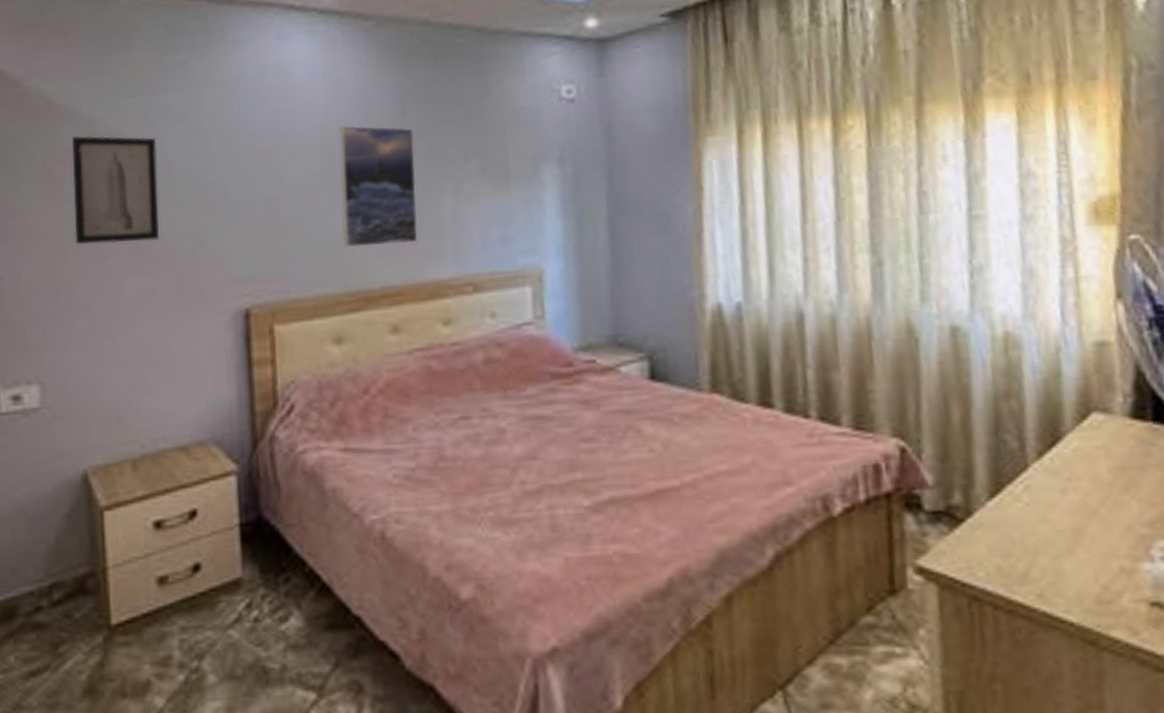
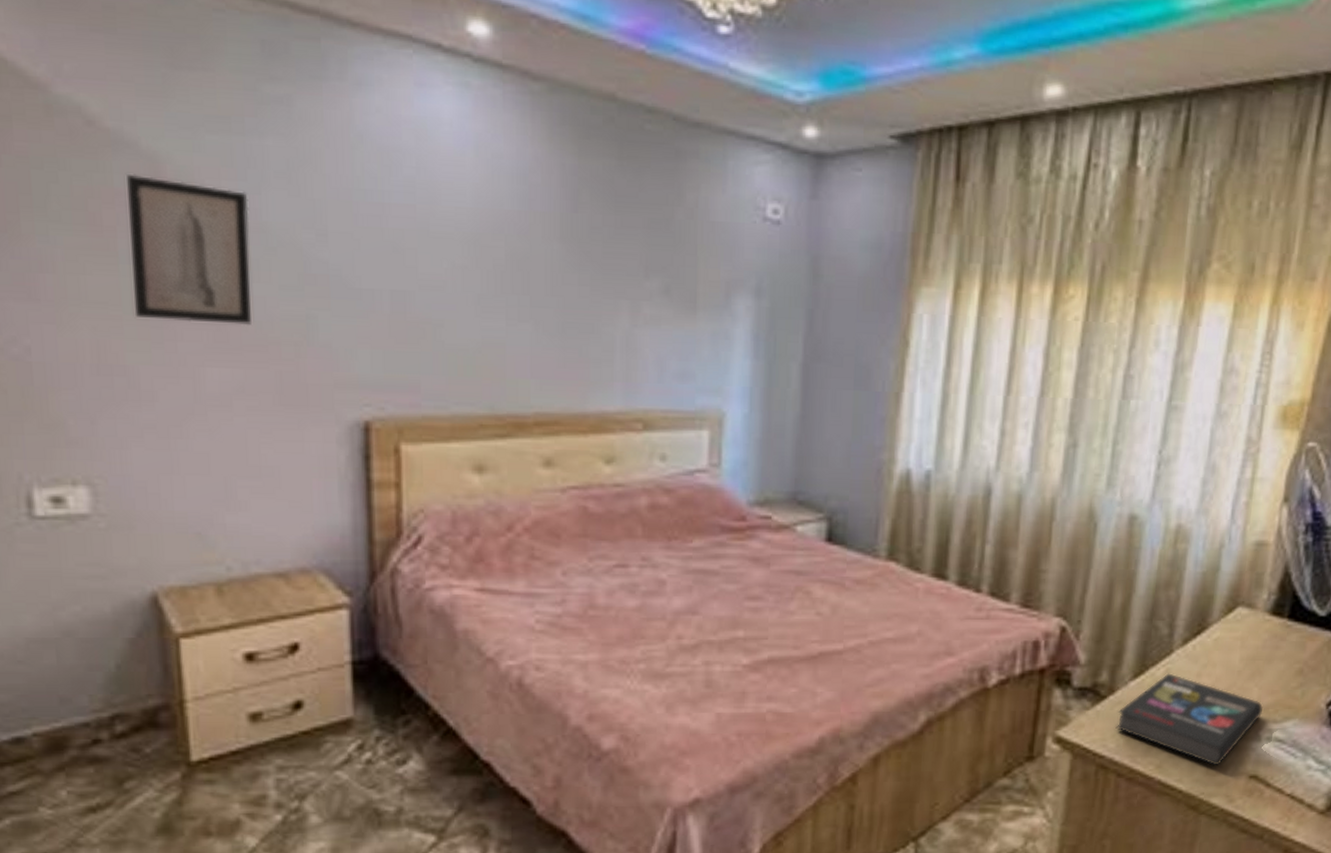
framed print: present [338,125,418,247] -> none [491,213,586,366]
book: none [980,490,1150,593] -> present [1115,673,1264,766]

